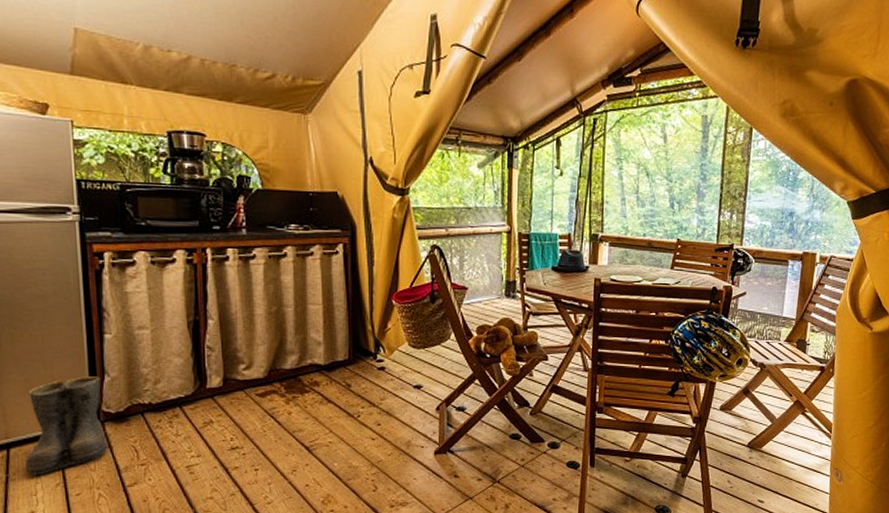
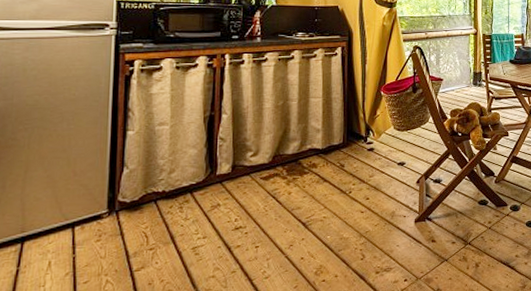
boots: present [25,376,107,476] -> none [37,169,119,267]

